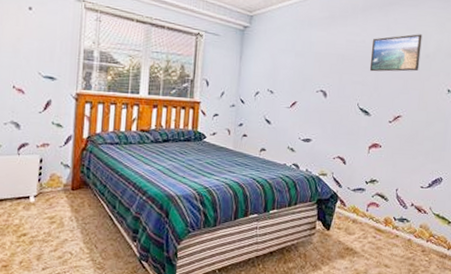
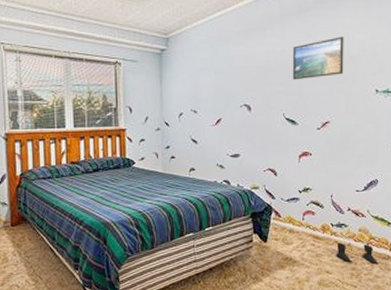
boots: none [396,237,437,263] -> present [336,242,380,265]

